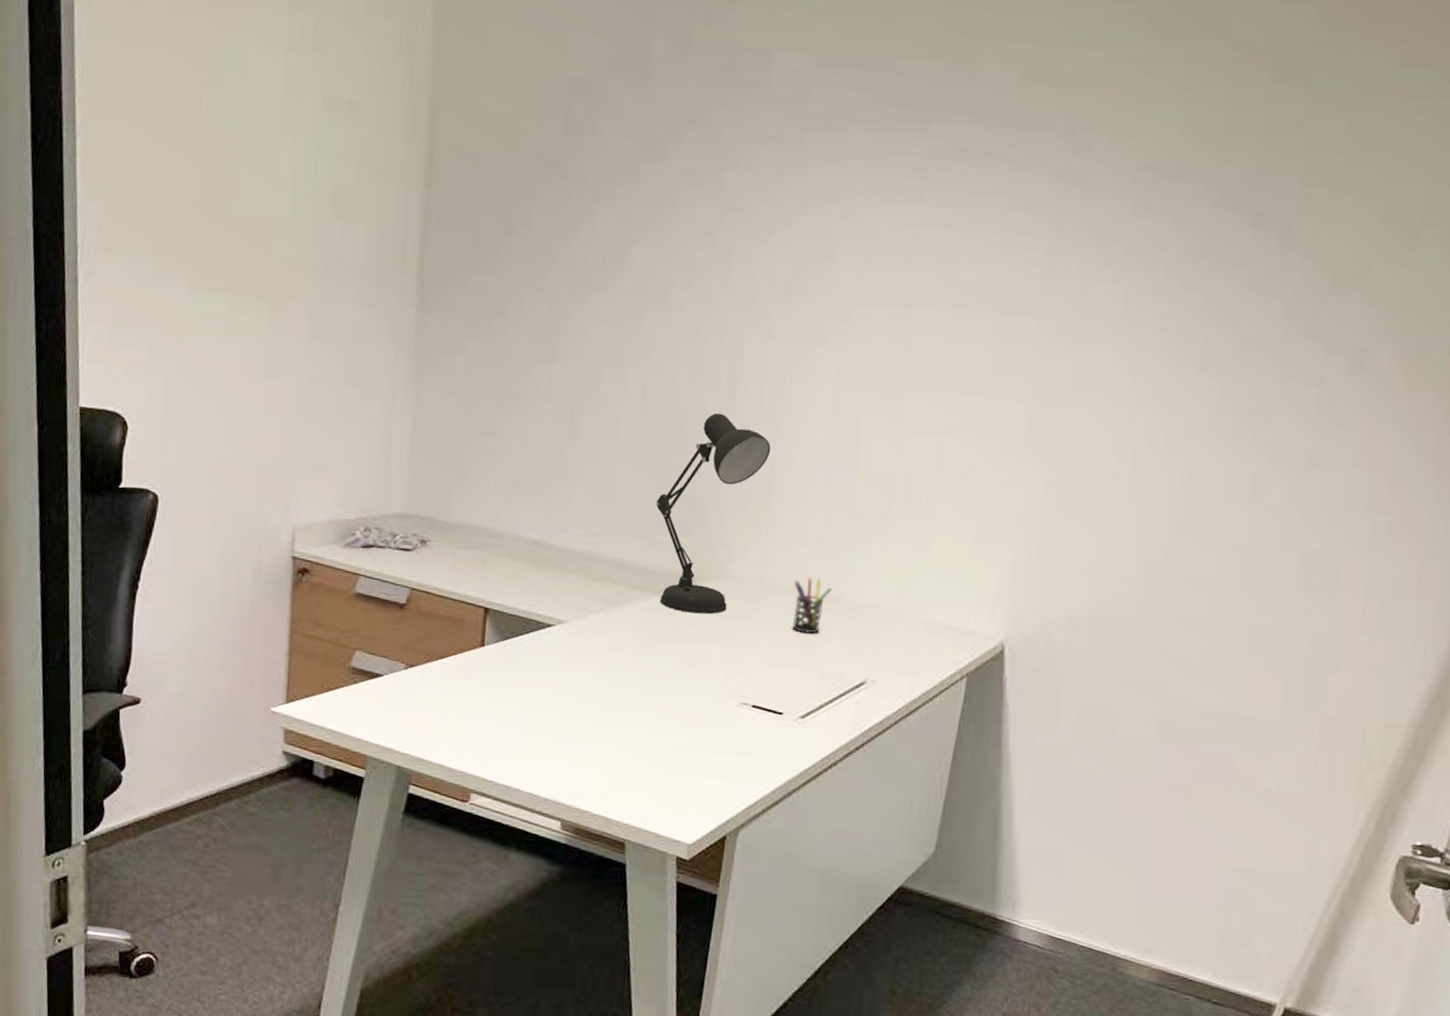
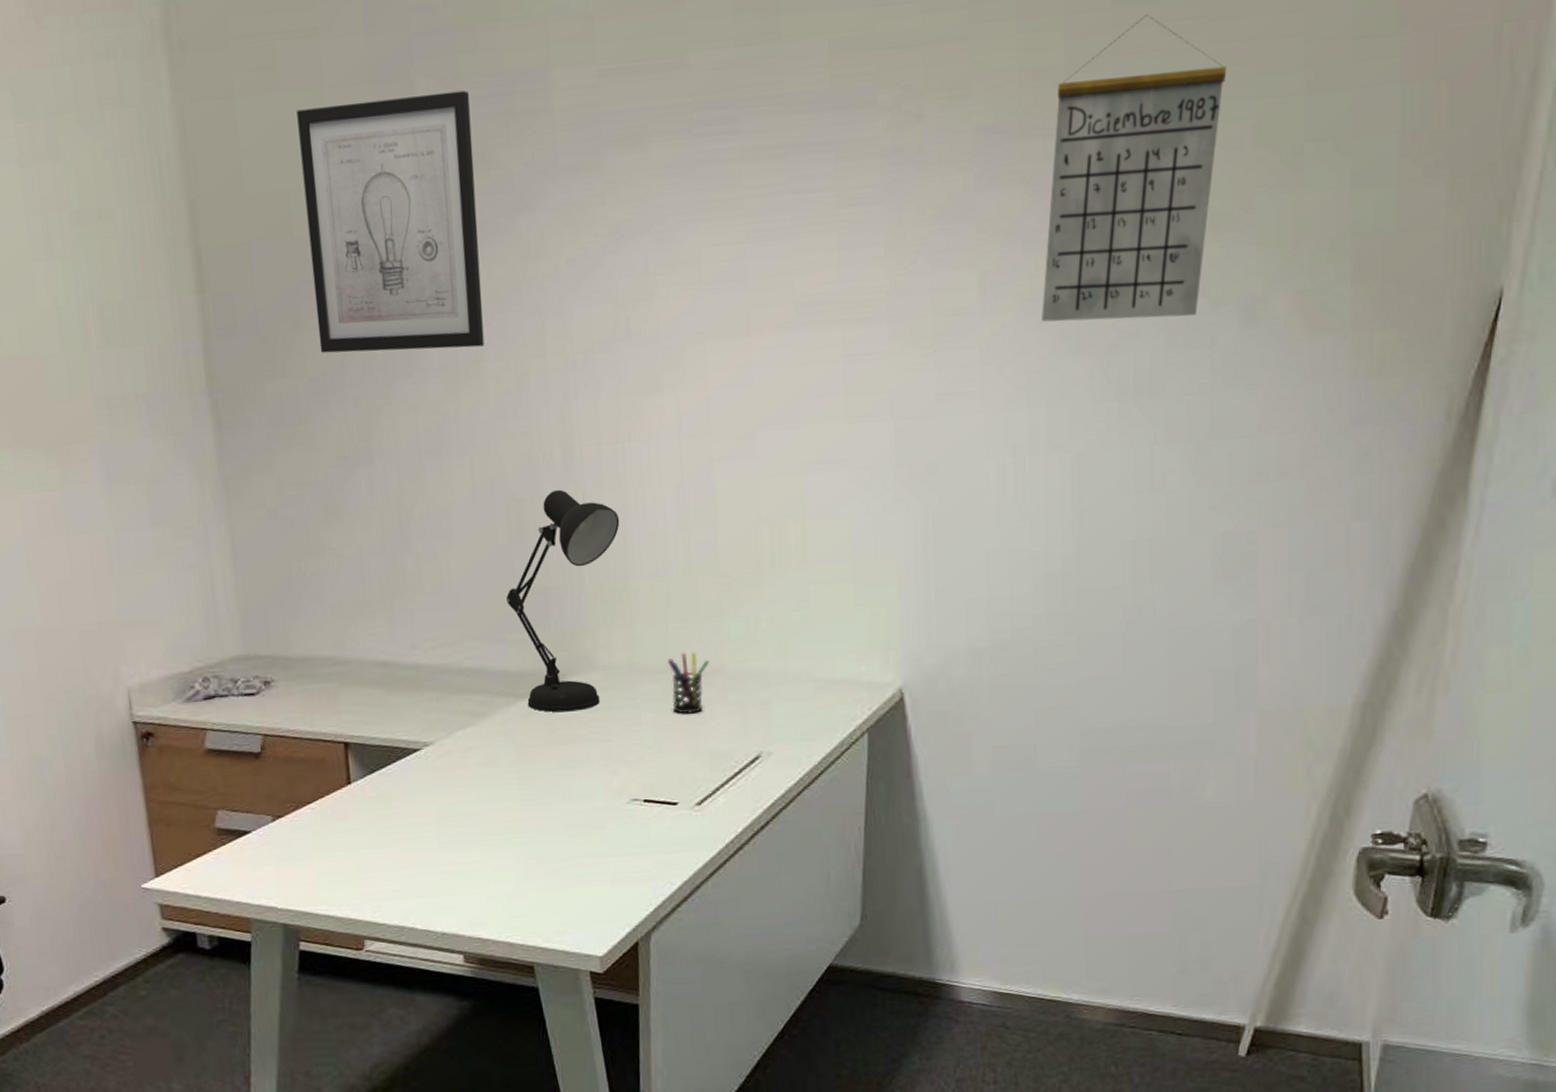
wall art: none [526,46,698,277] -> present [296,90,485,353]
calendar: none [1174,95,1363,357] -> present [1042,15,1227,322]

